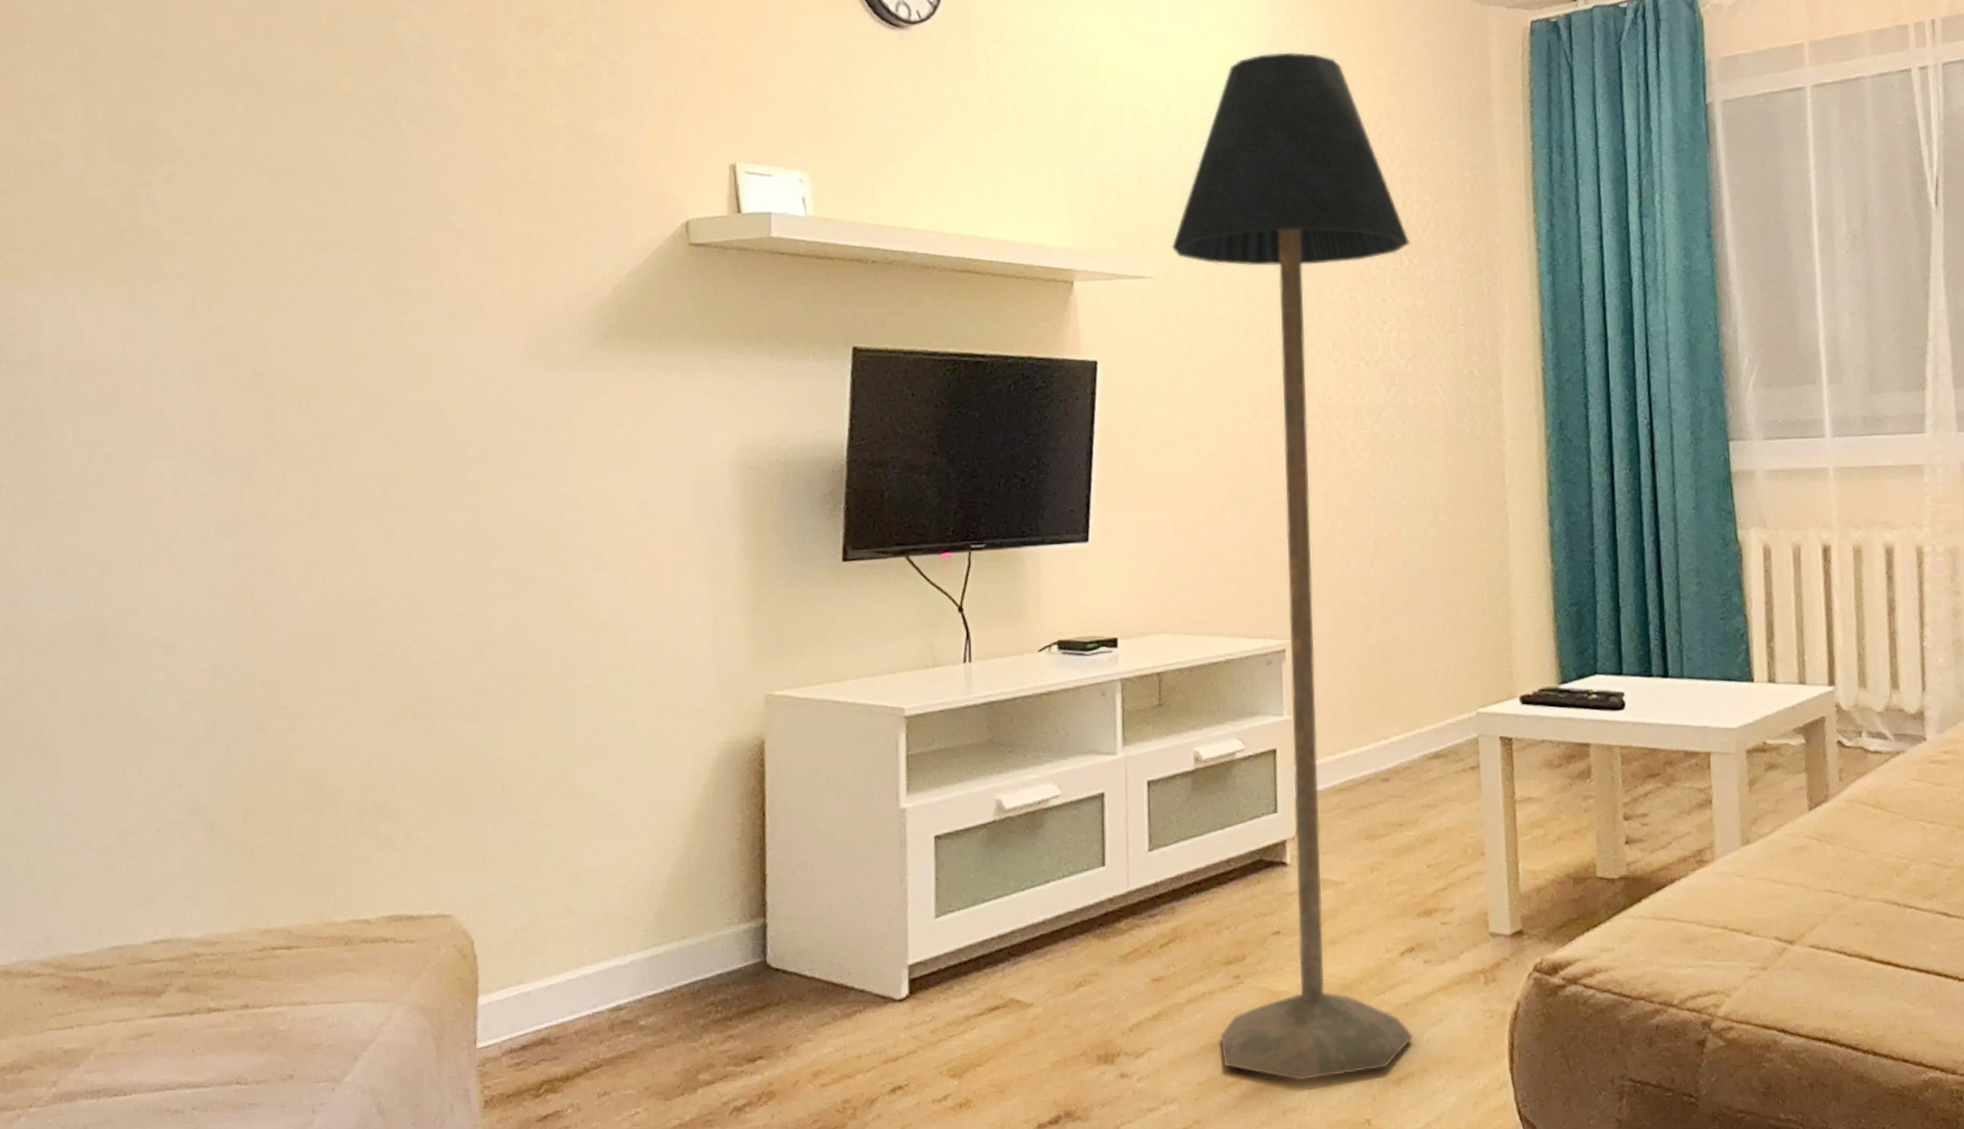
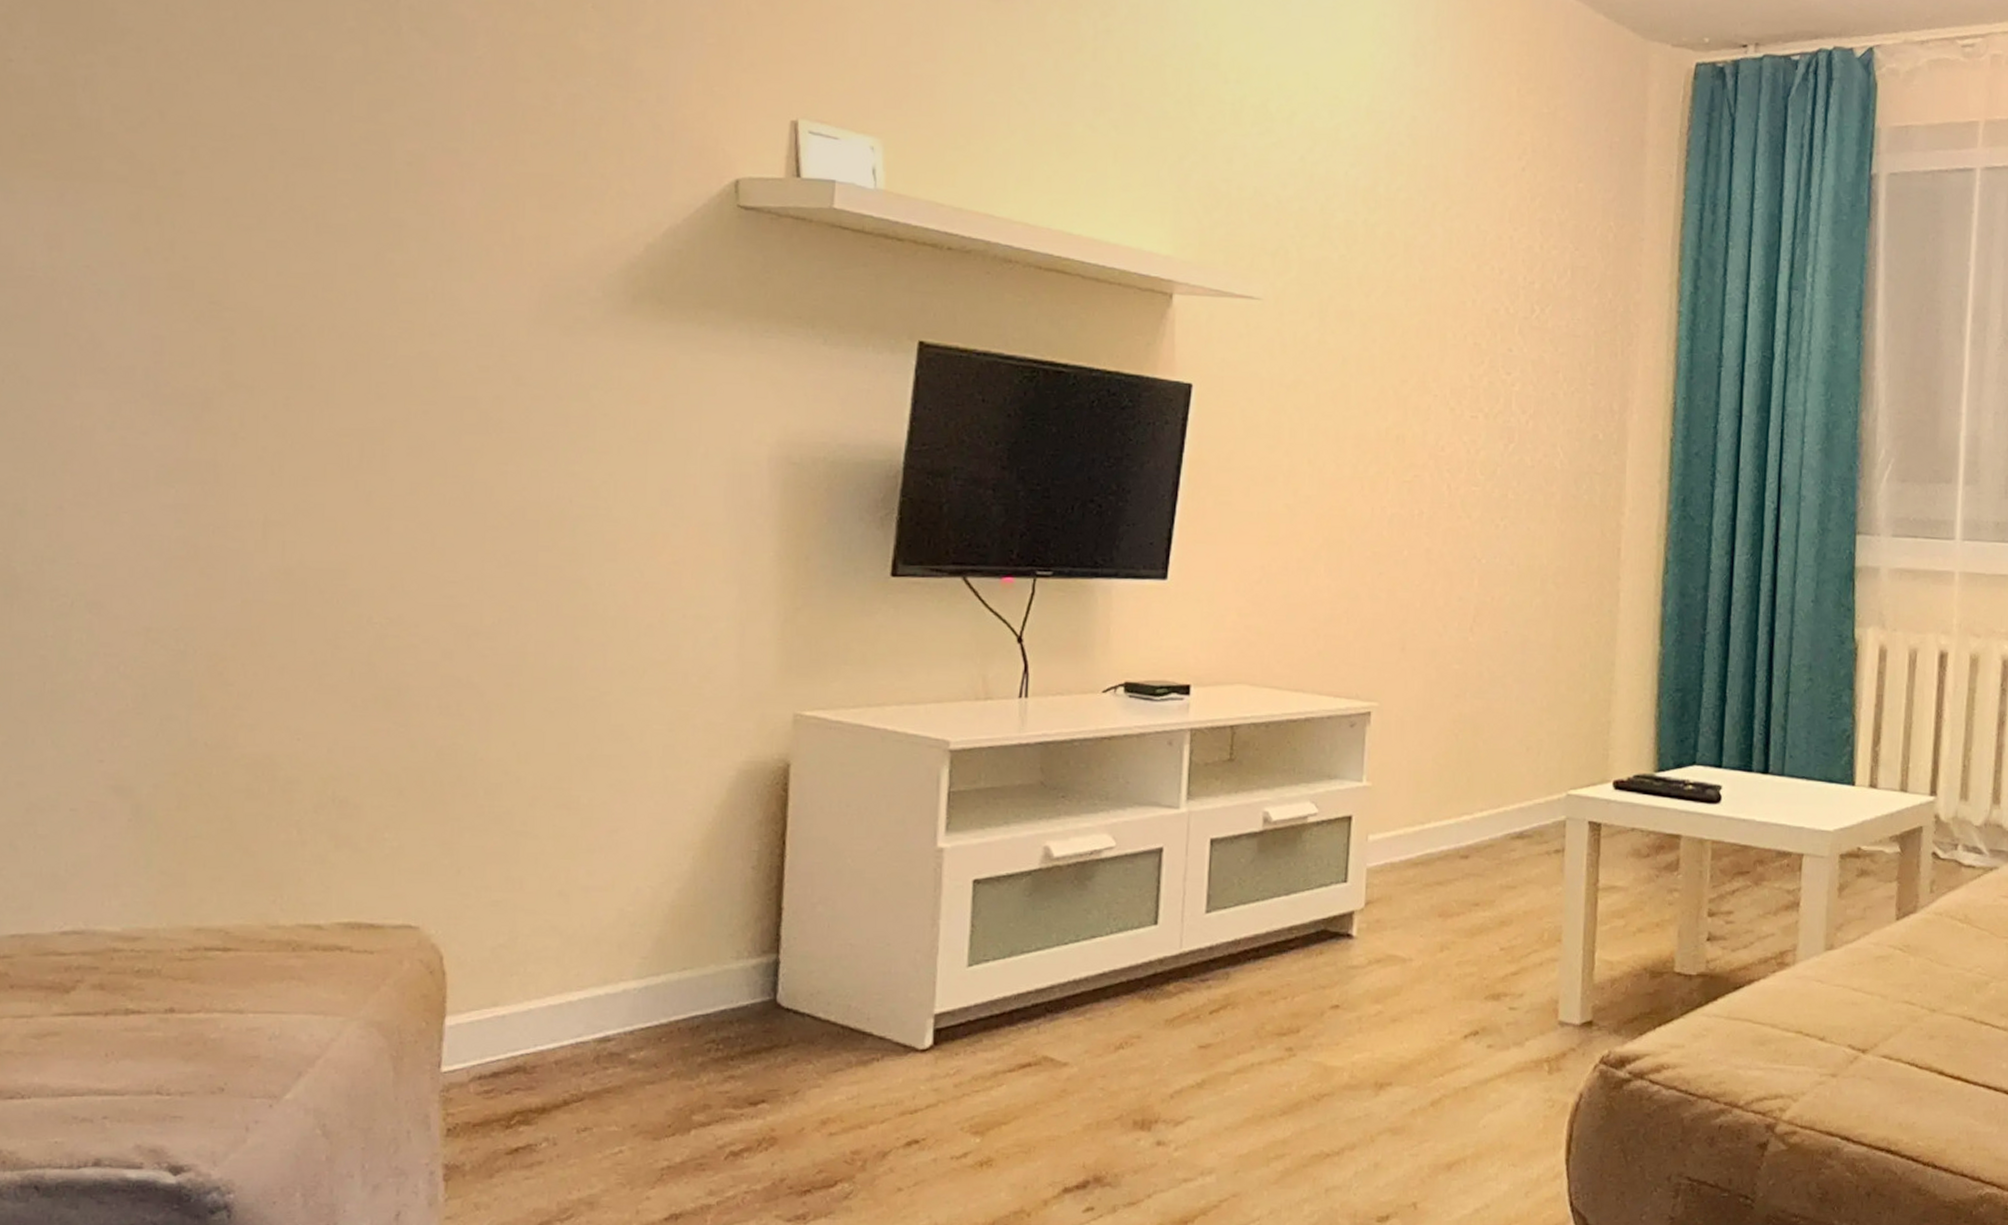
floor lamp: present [1171,52,1414,1081] -> none [1265,65,1544,1160]

